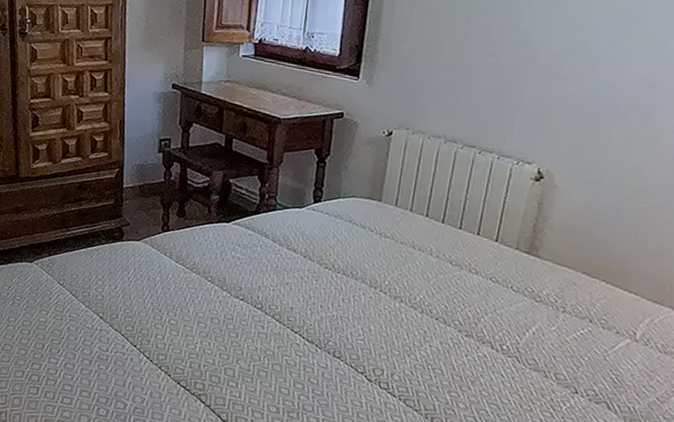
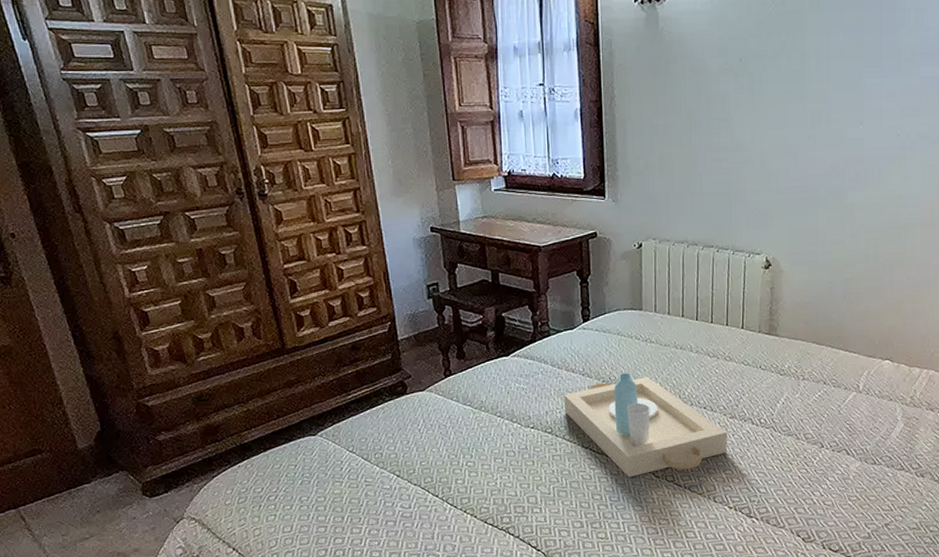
serving tray: none [278,263,459,381] -> present [564,373,727,478]

